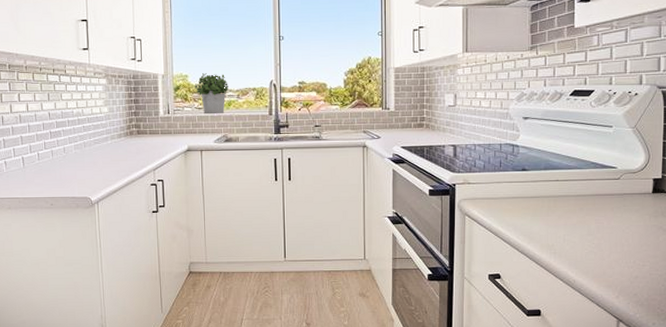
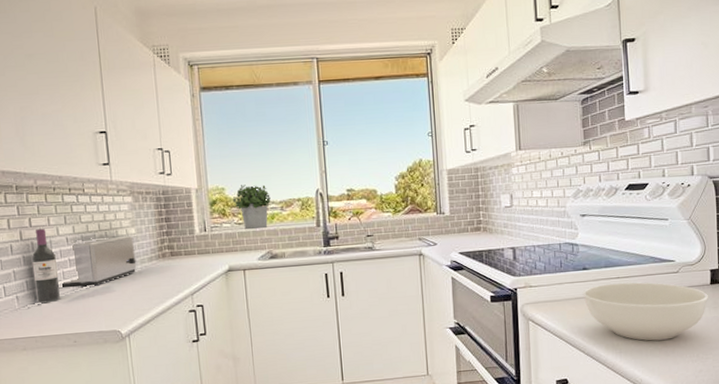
wine bottle: none [18,104,42,169] -> present [31,229,61,304]
toaster: none [35,114,107,157] -> present [51,236,136,289]
bowl: none [520,185,650,244] -> present [582,282,709,341]

